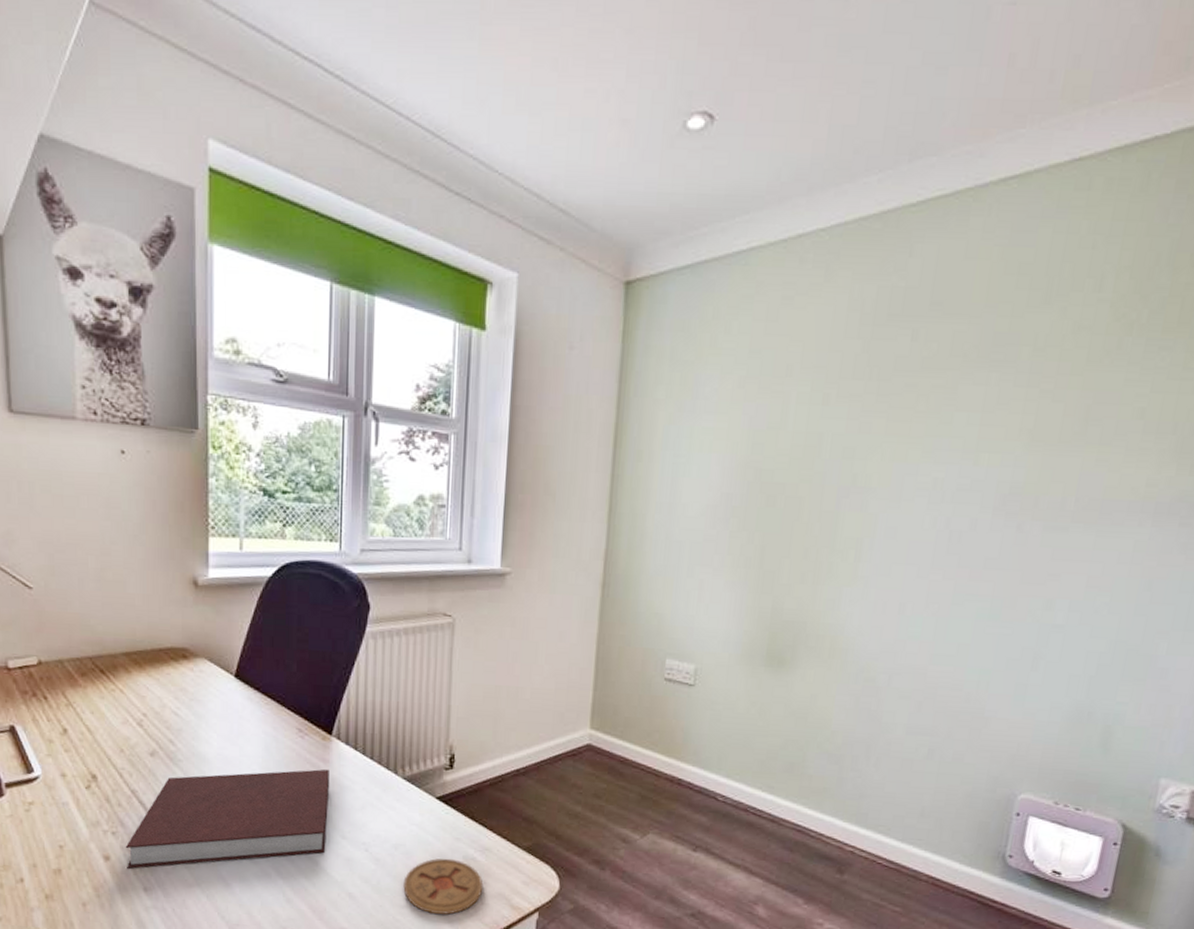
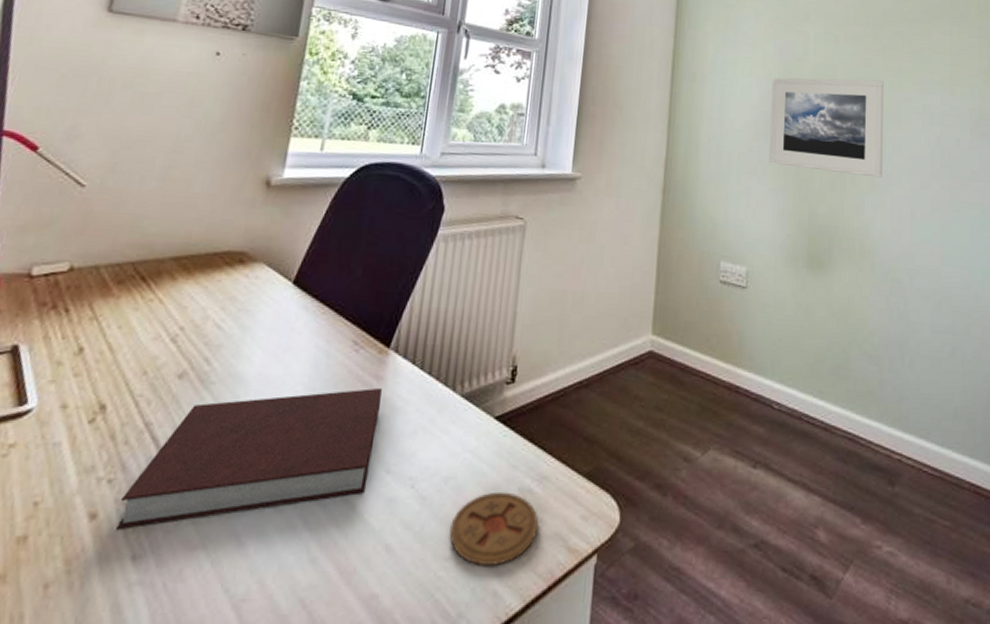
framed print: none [727,449,884,568] -> present [768,77,884,178]

